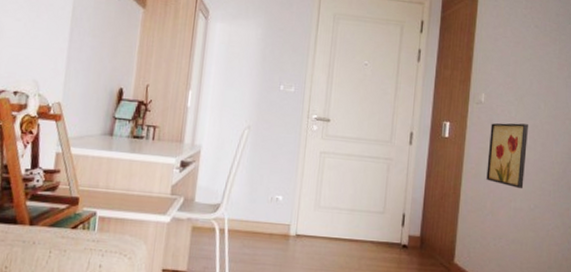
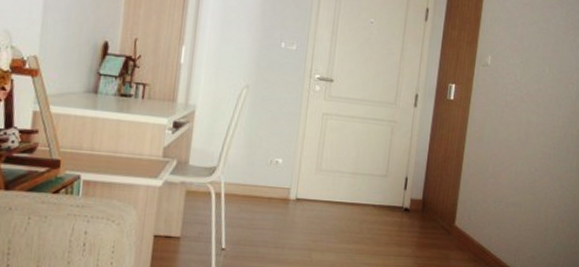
wall art: present [486,123,528,188] -> none [489,86,533,152]

